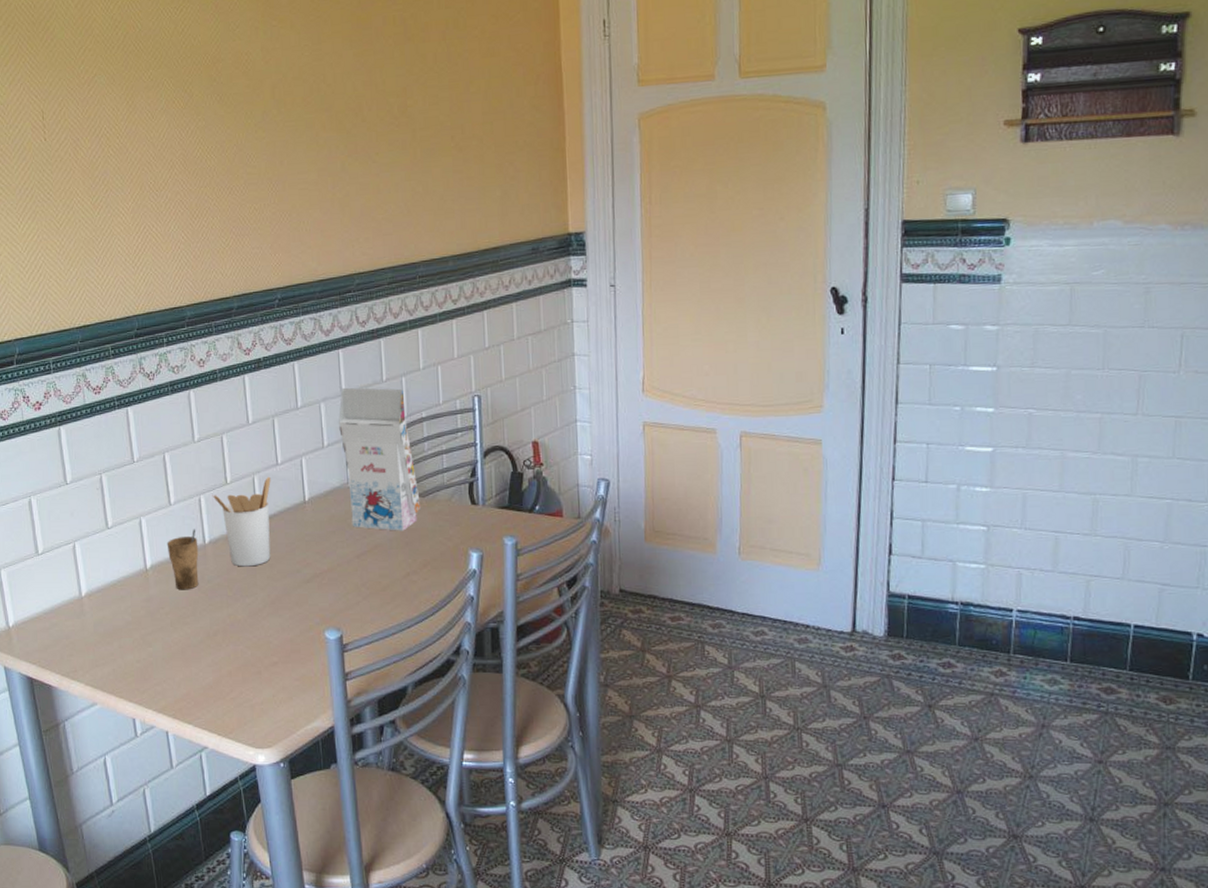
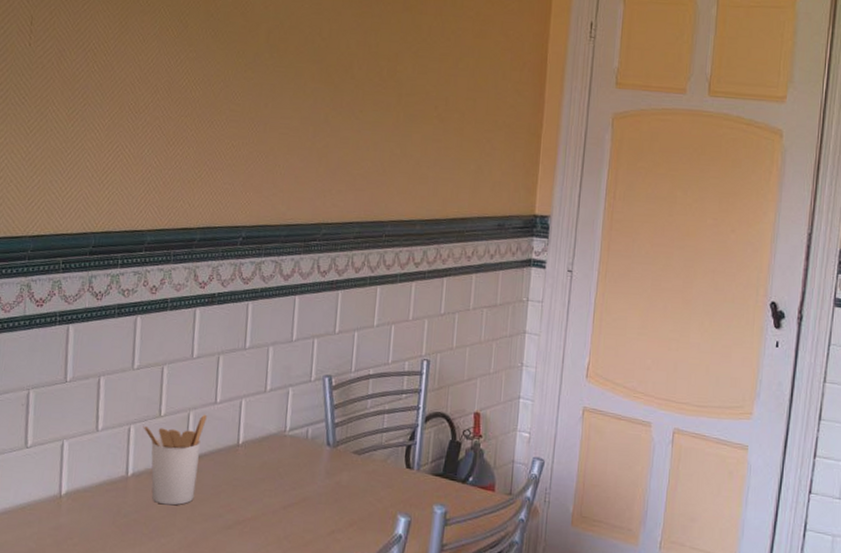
cup: present [166,529,199,590] -> none [86,459,121,523]
gift box: present [339,387,421,531] -> none [283,334,356,487]

